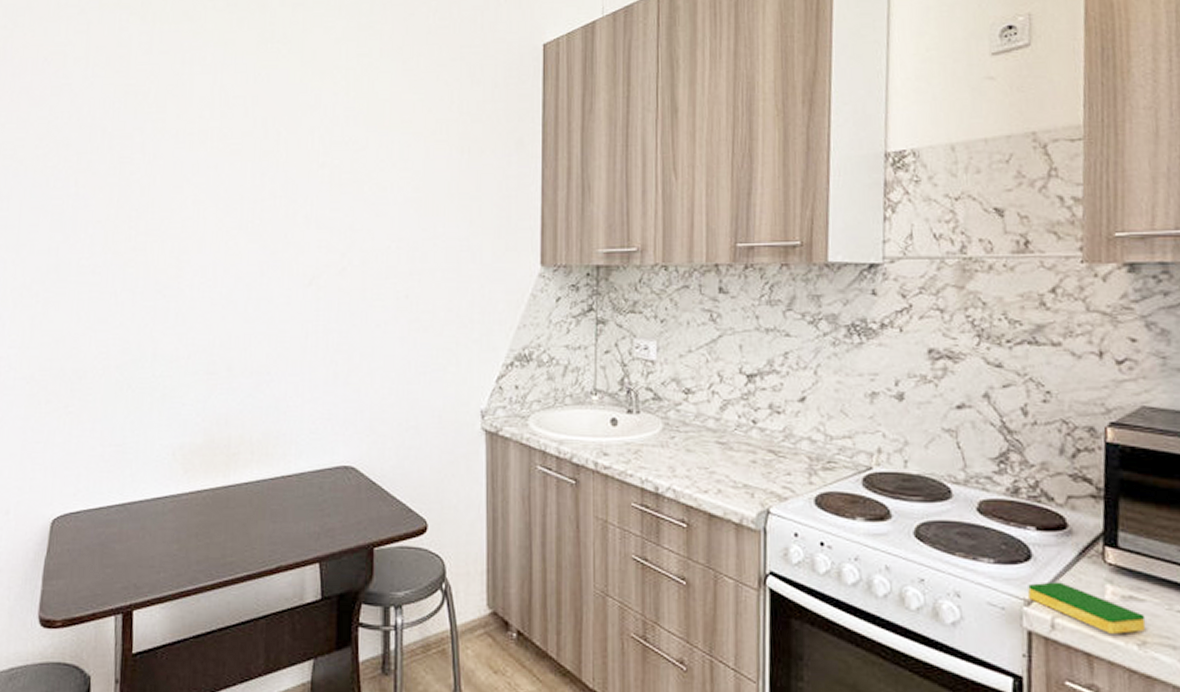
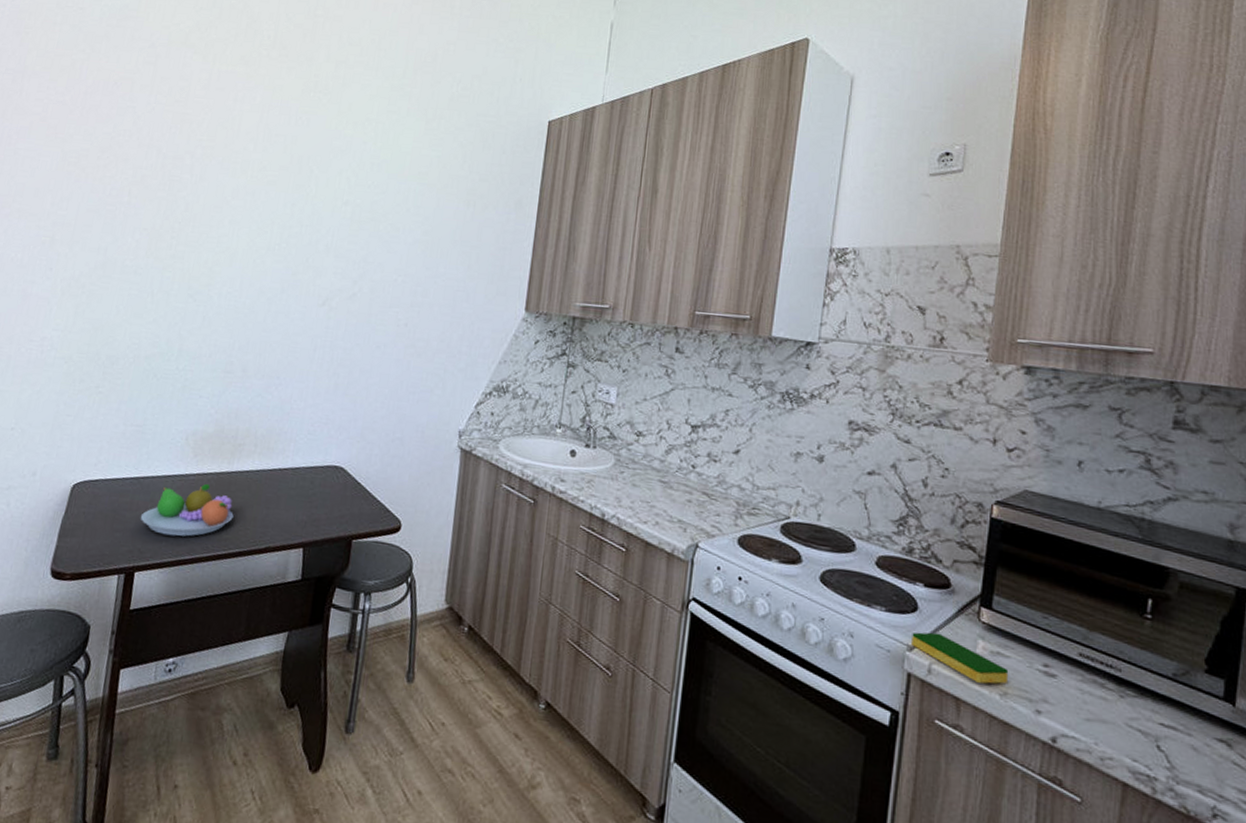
fruit bowl: none [132,502,237,566] -> present [140,483,234,537]

